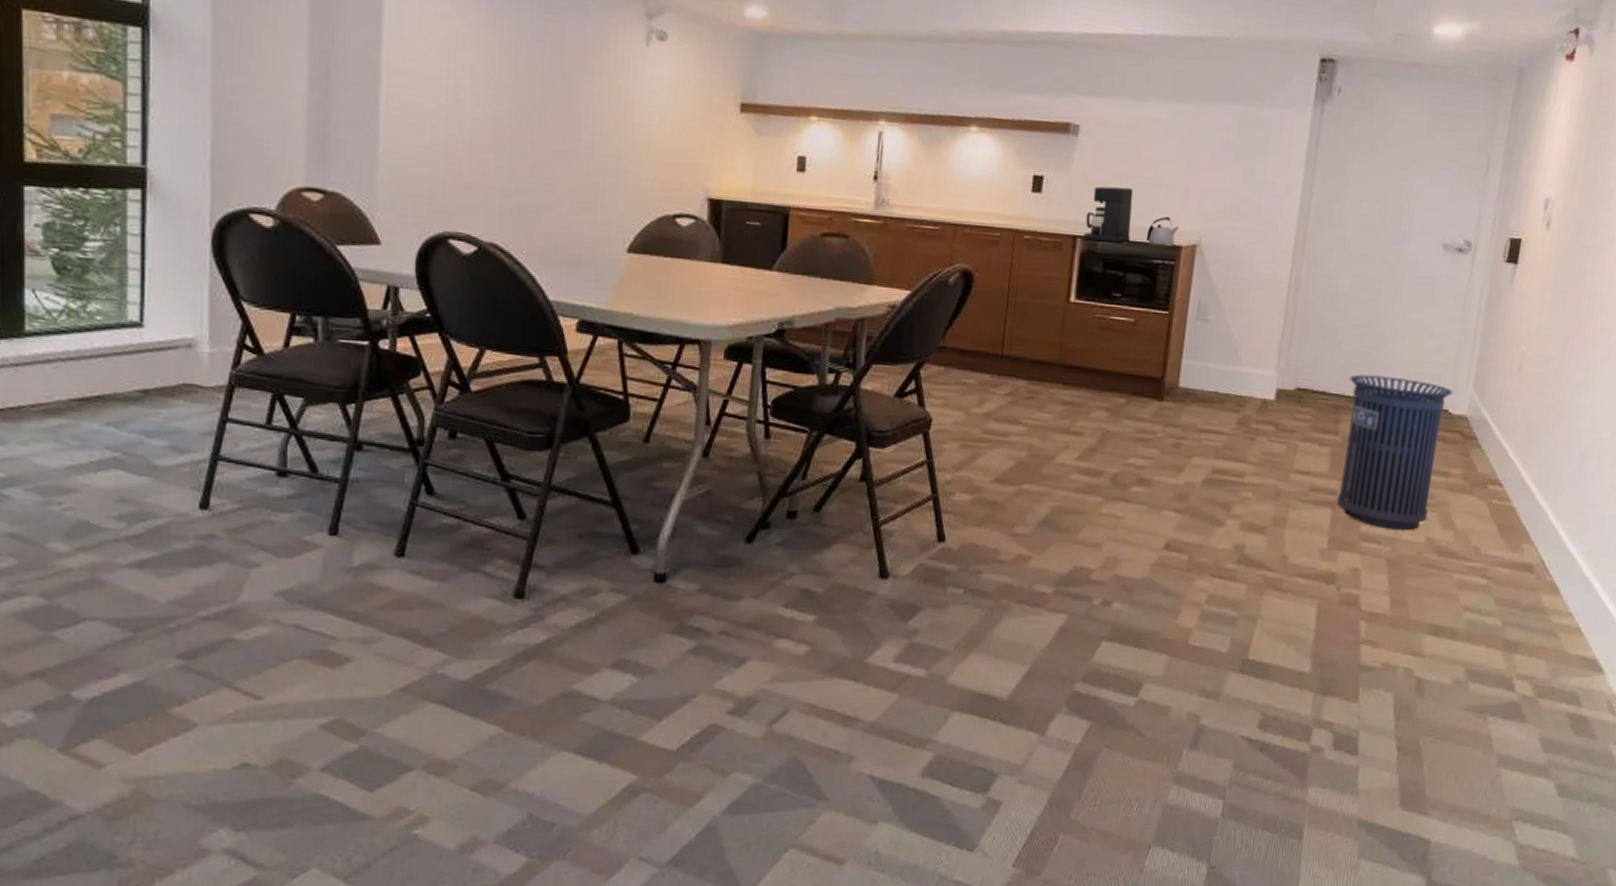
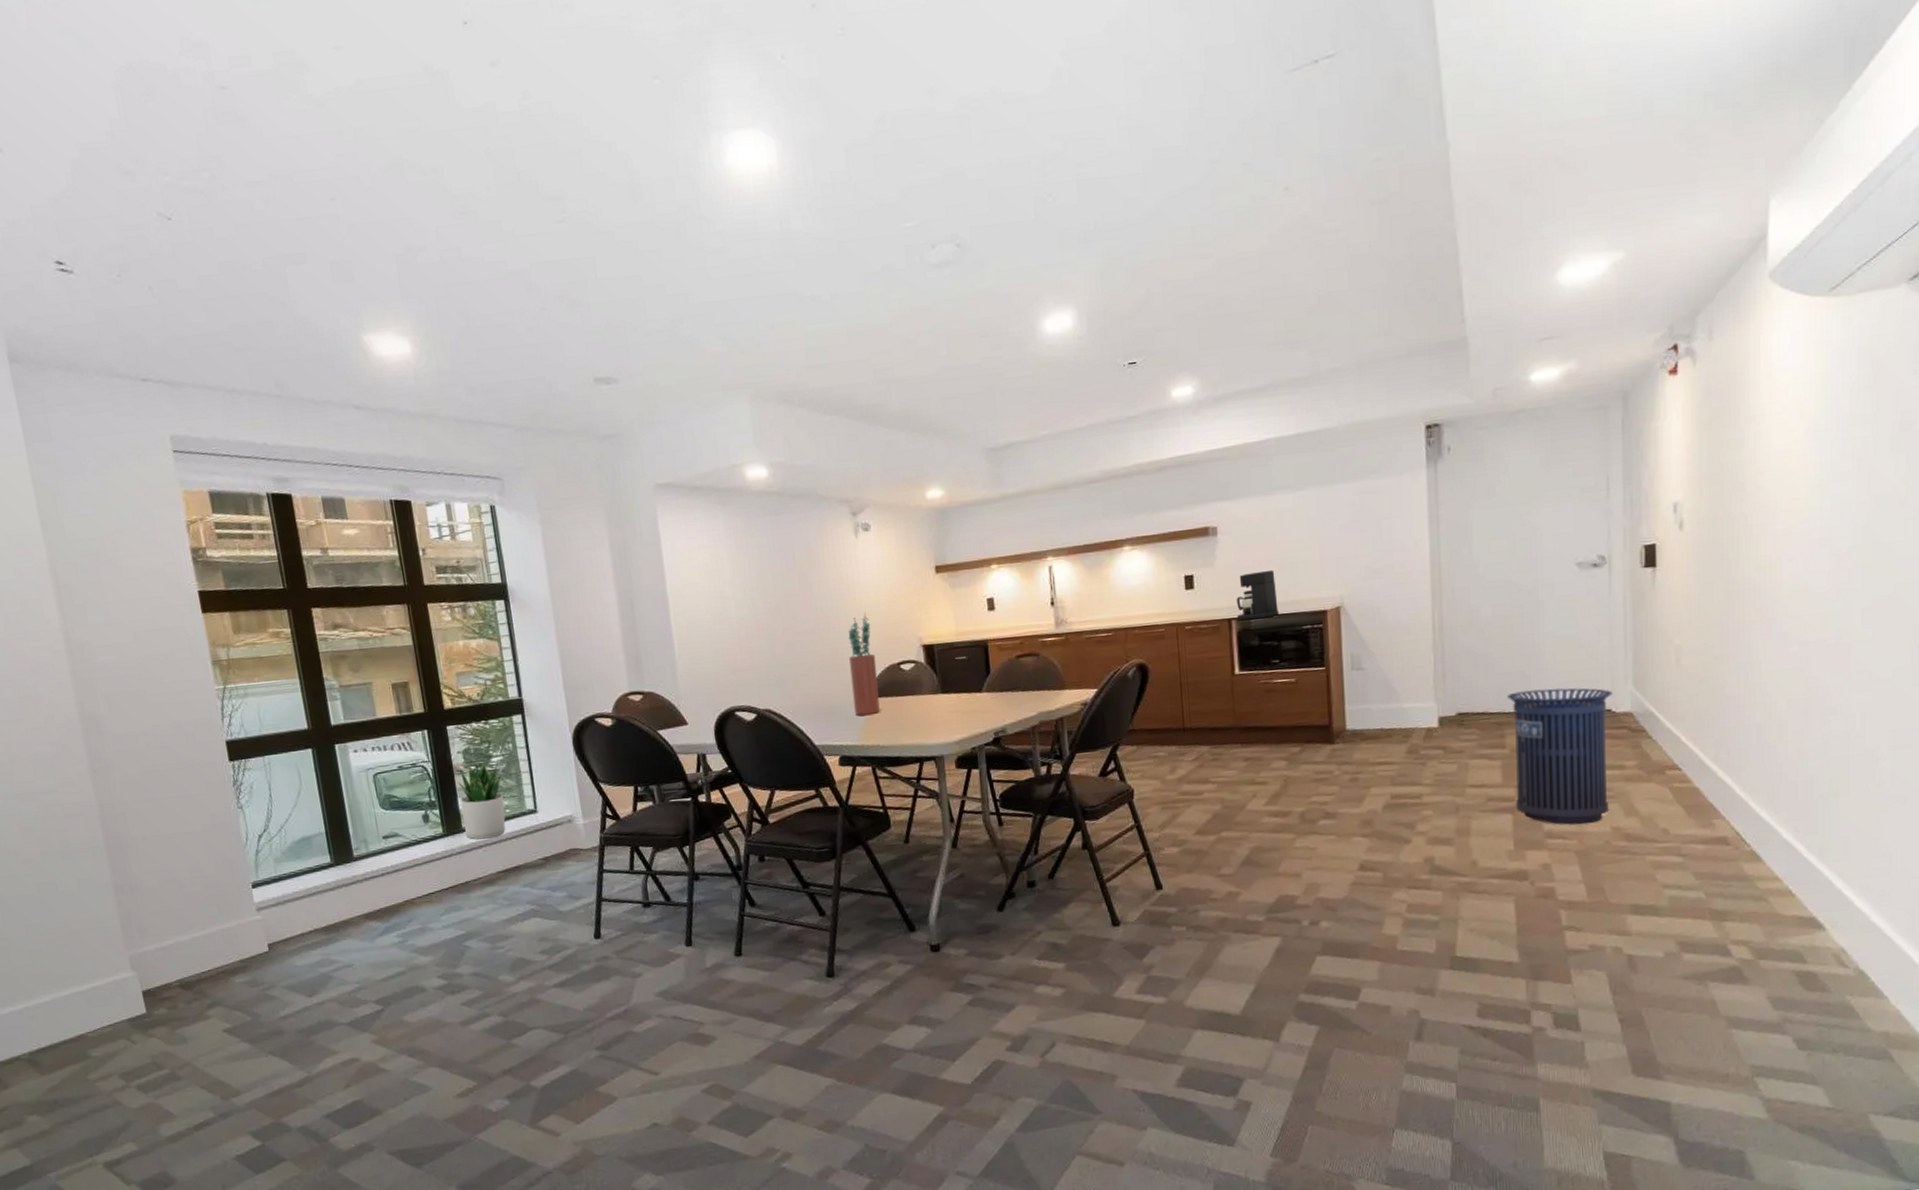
planter: none [27,241,97,352] -> present [458,759,506,840]
vase: none [607,144,647,275] -> present [848,613,880,717]
kettle: present [1146,217,1179,247] -> none [1293,588,1321,615]

